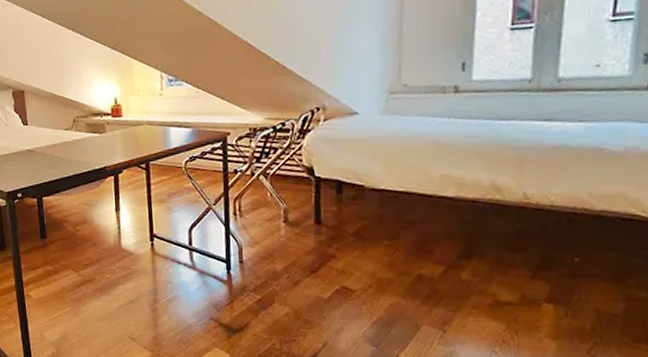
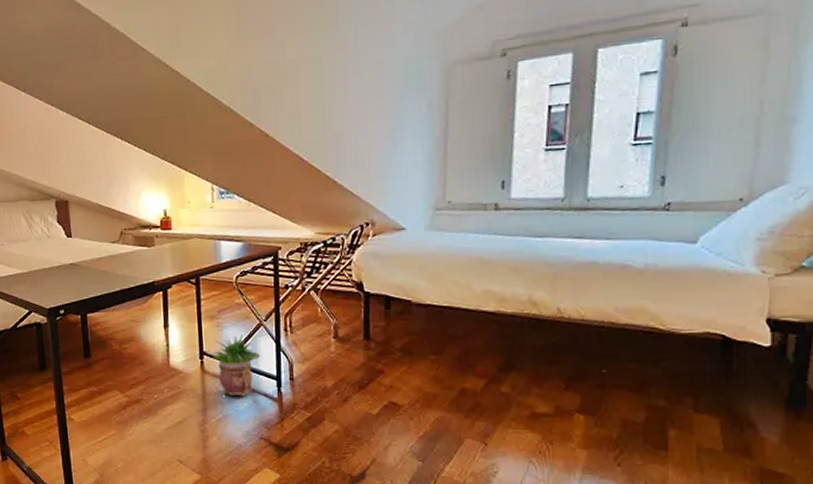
potted plant: none [162,217,210,278] -> present [212,334,261,397]

